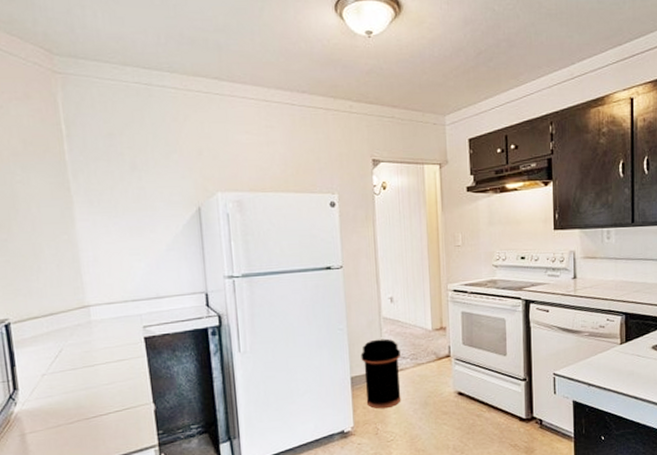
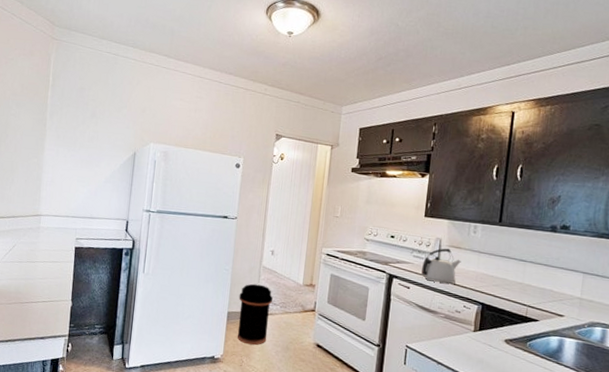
kettle: none [559,260,599,300] -> present [421,248,461,284]

